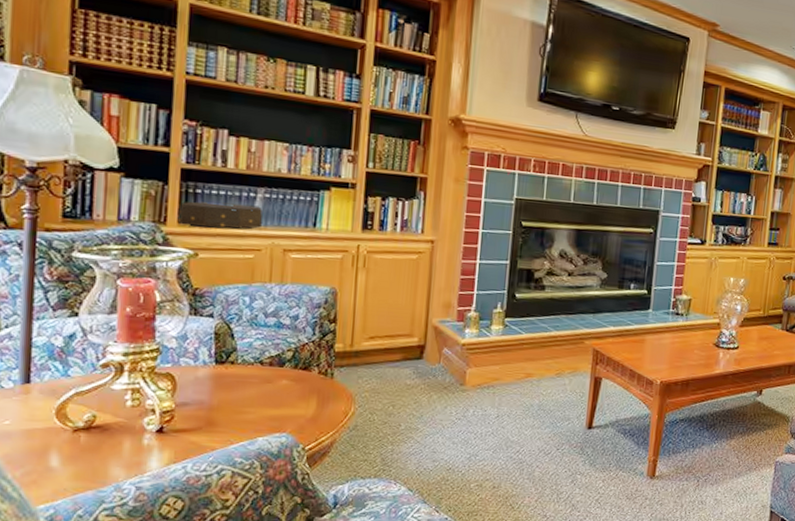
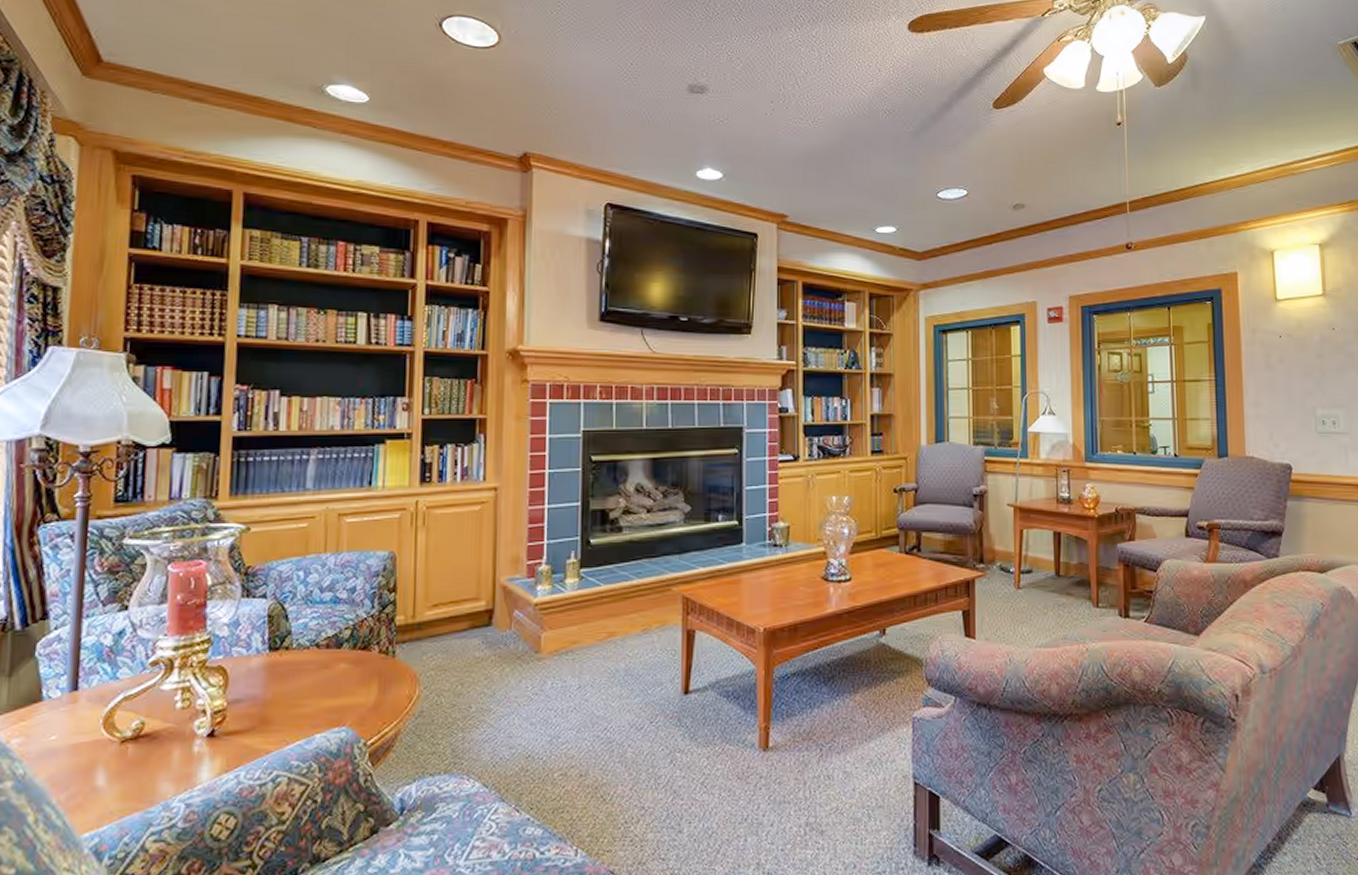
decorative box: present [179,201,263,229] -> none [230,469,316,498]

